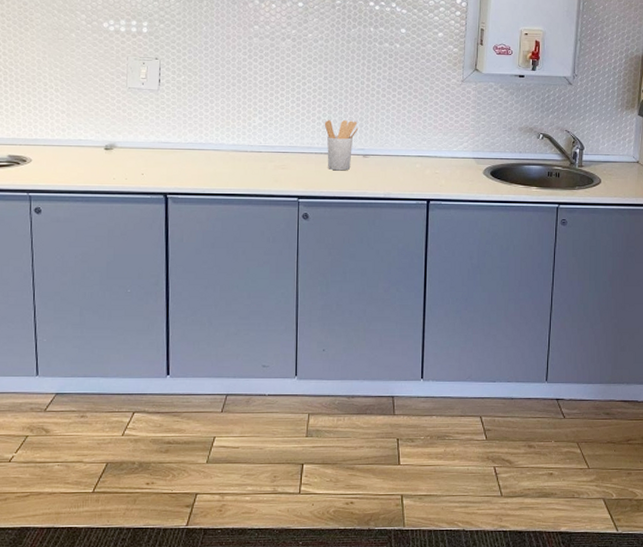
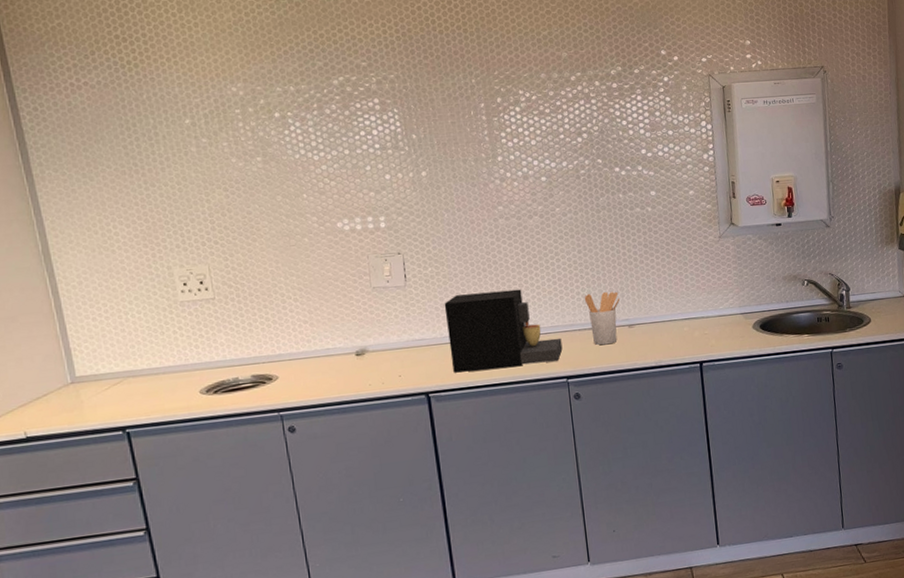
coffee maker: none [191,105,298,180] -> present [444,289,563,373]

